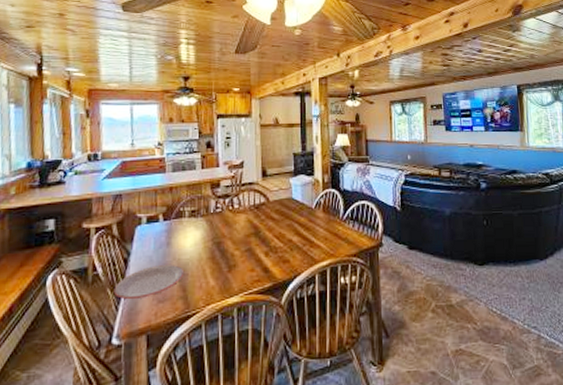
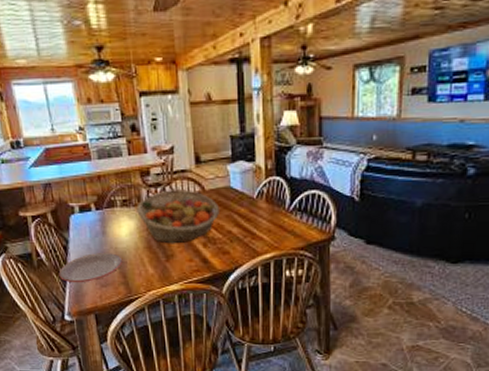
fruit basket: none [204,200,281,254] -> present [136,189,219,244]

